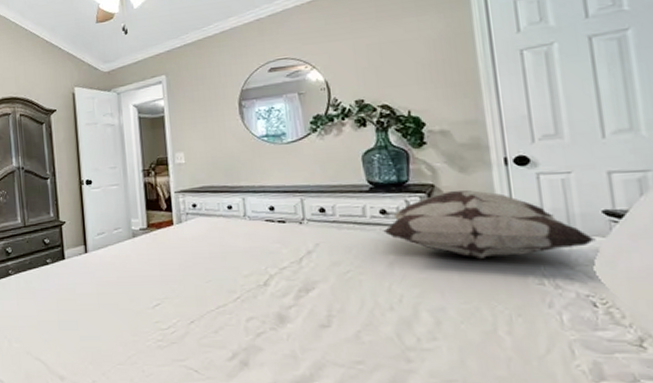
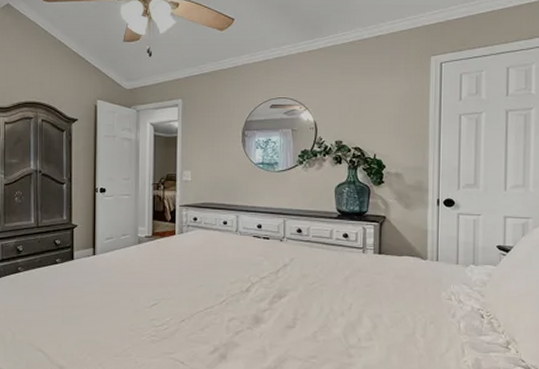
decorative pillow: present [381,190,596,260] -> none [342,223,490,279]

